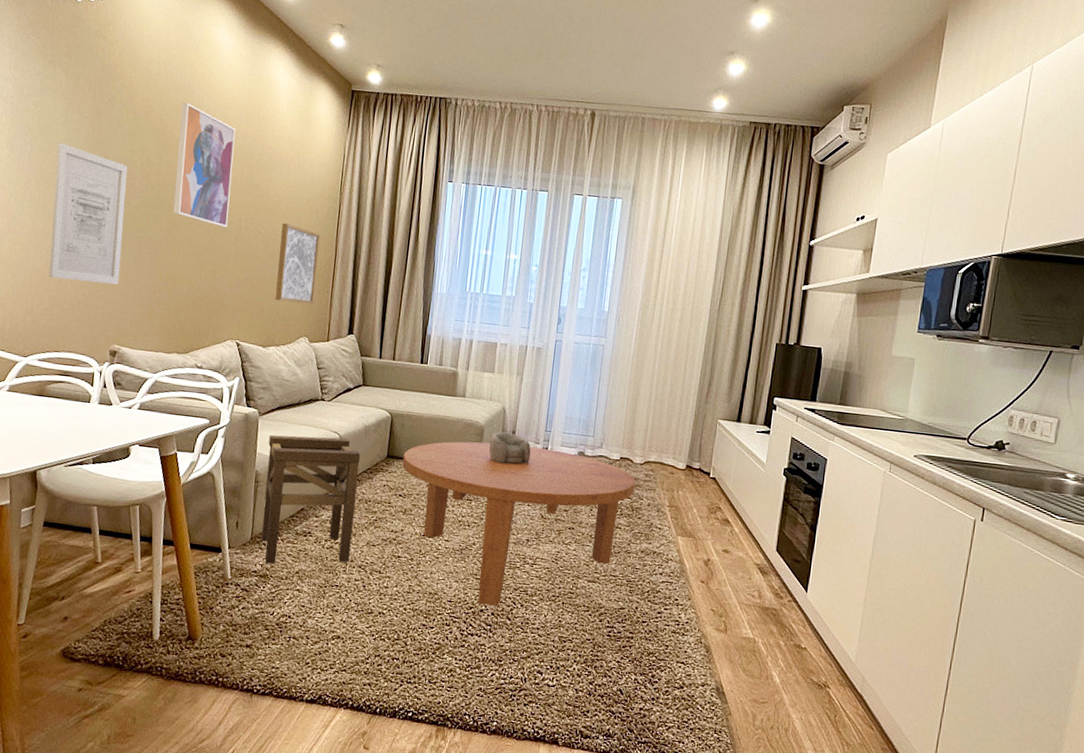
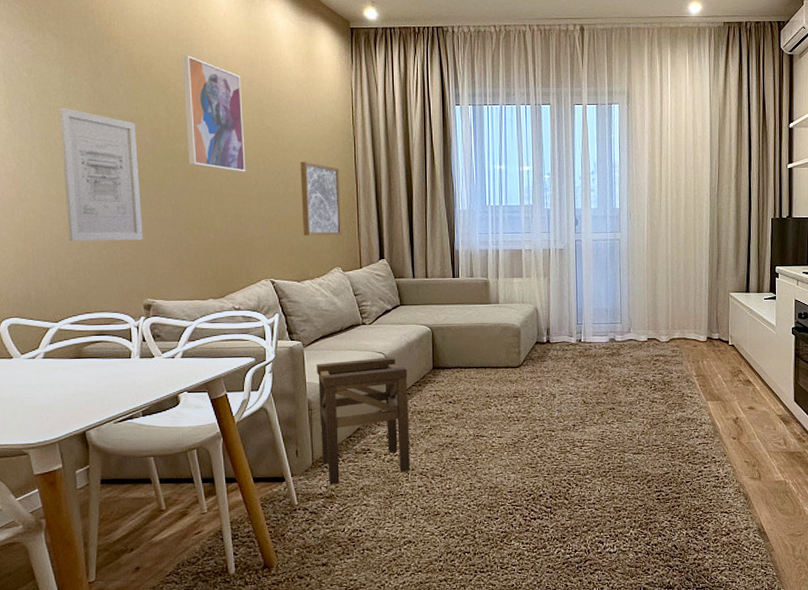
coffee table: present [402,441,635,606] -> none [448,340,664,490]
decorative bowl: present [488,432,531,464] -> none [526,330,566,360]

